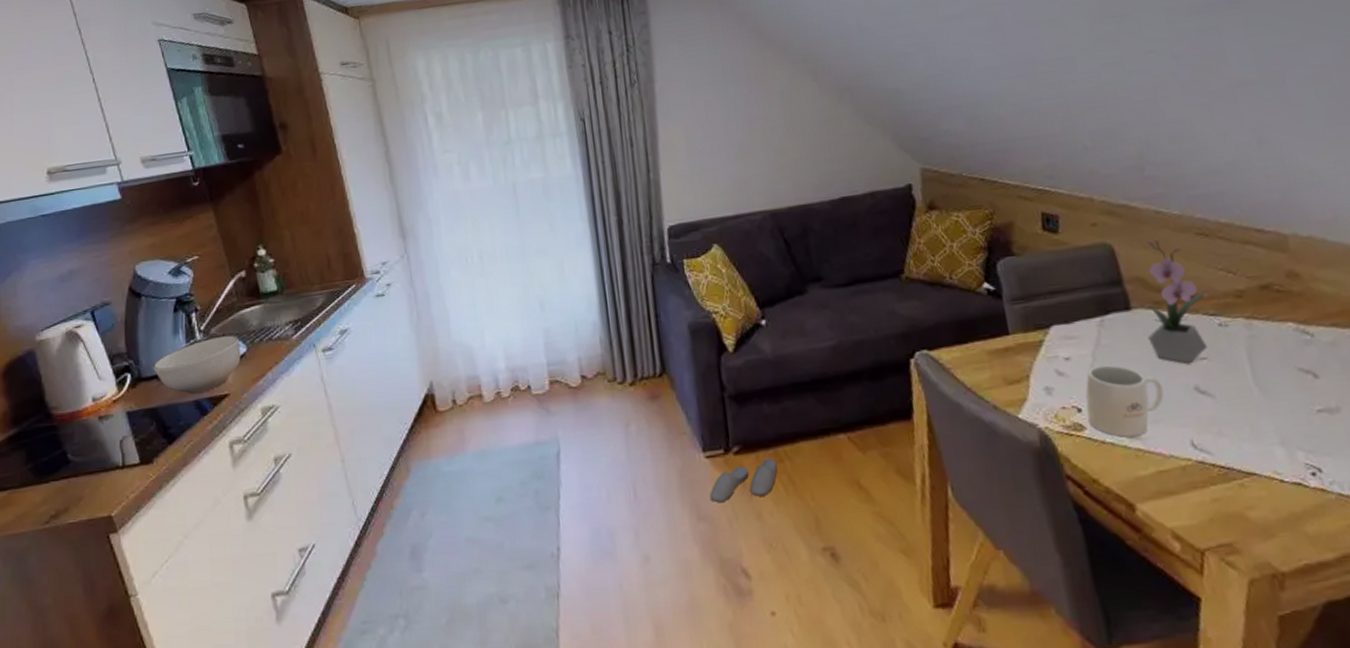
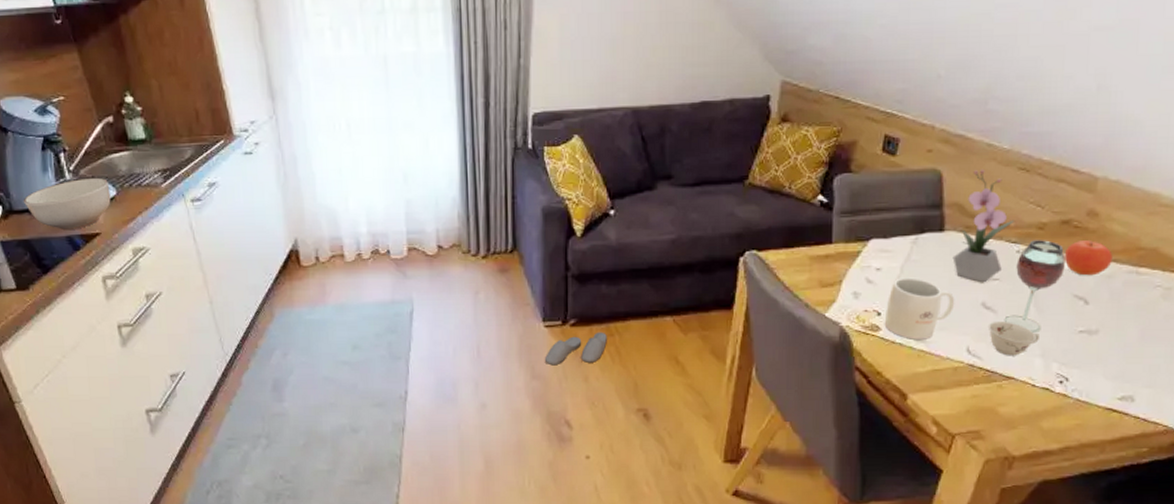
teacup: none [1208,406,1273,448] -> present [987,320,1039,356]
wineglass: none [1222,309,1280,418] -> present [1004,240,1065,334]
fruit: none [1273,305,1332,345] -> present [1064,240,1113,276]

